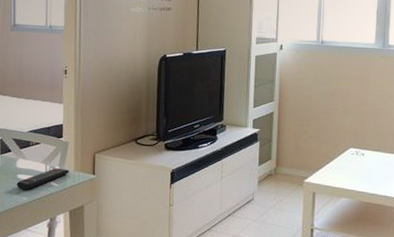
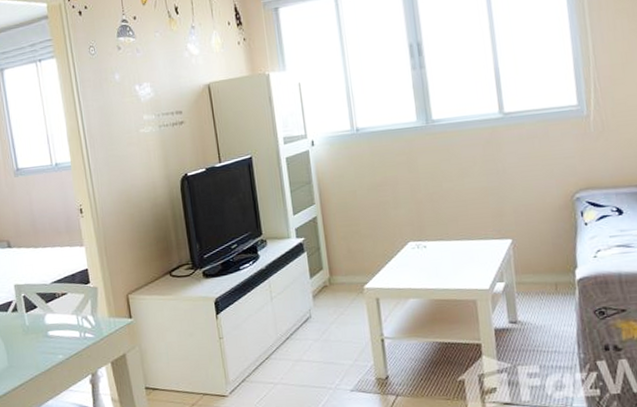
remote control: present [16,167,69,190] -> none [48,317,104,347]

